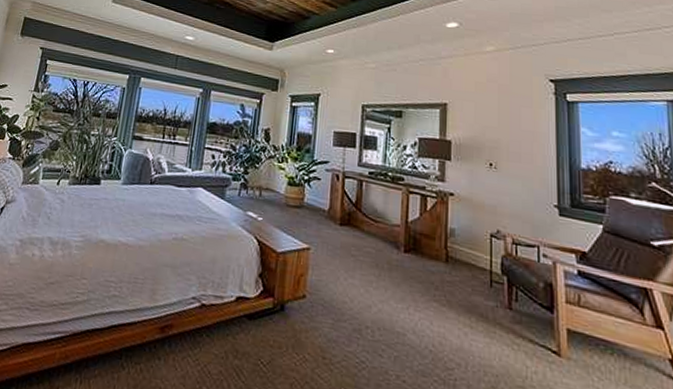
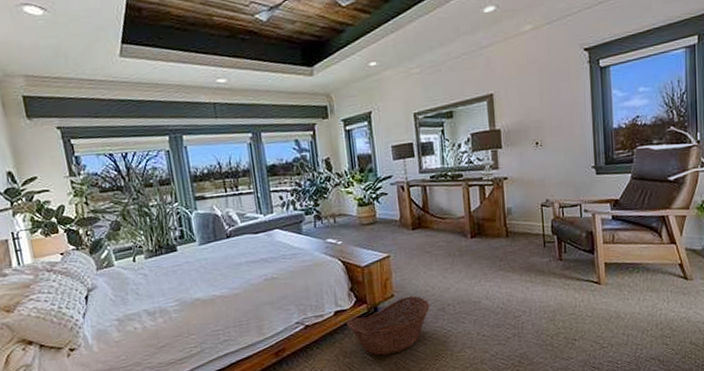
basket: none [246,302,345,372] -> present [346,296,430,355]

